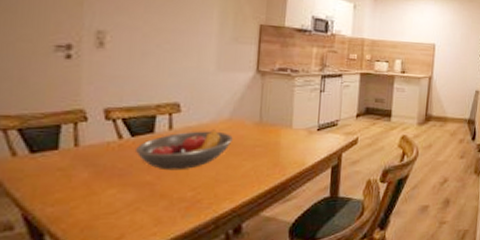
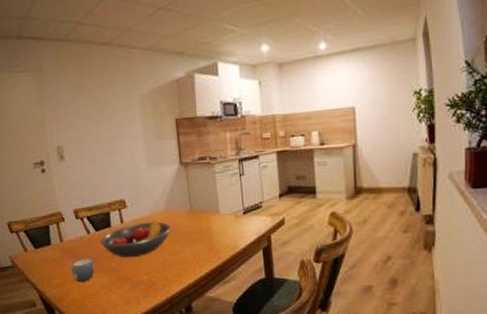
mug: none [83,168,120,199] -> present [71,258,95,283]

